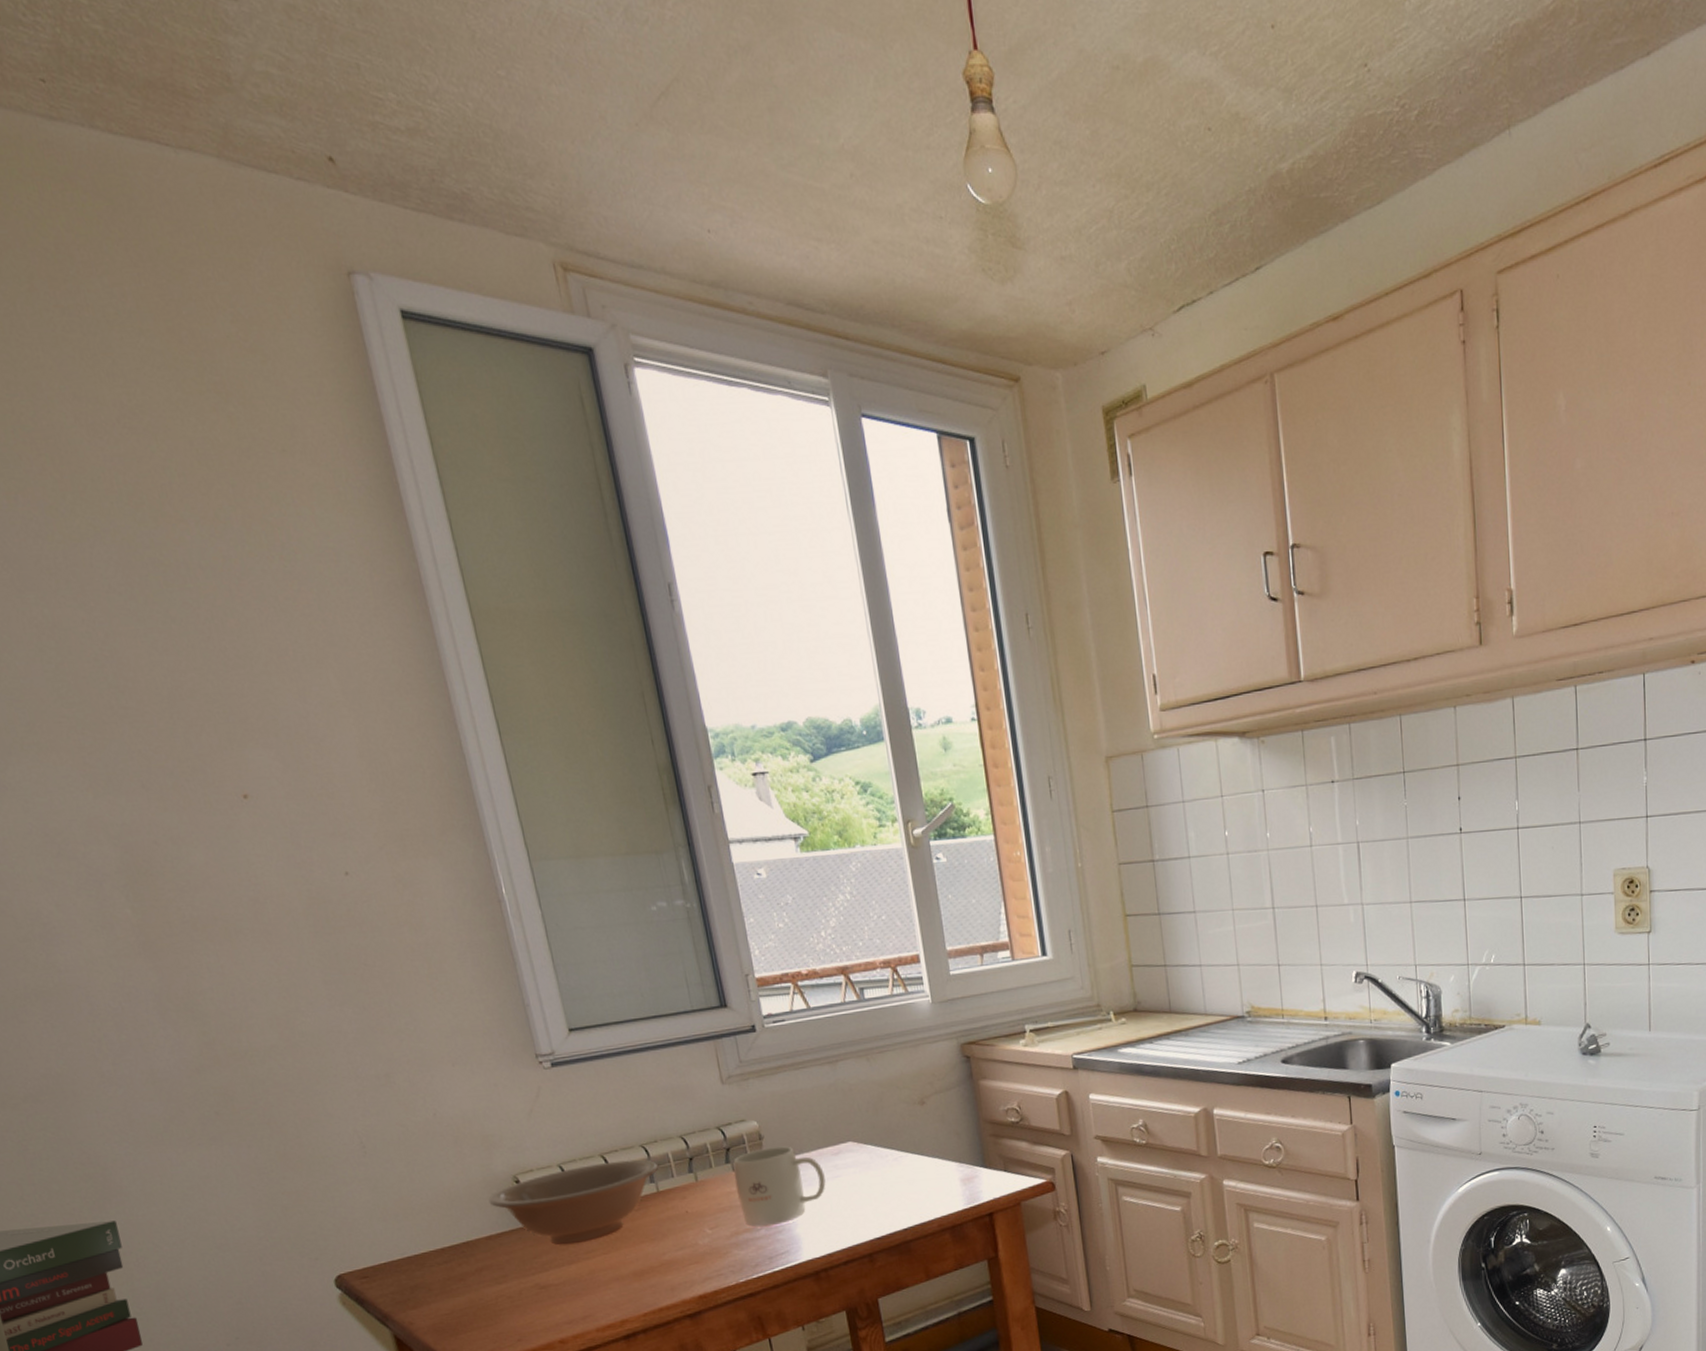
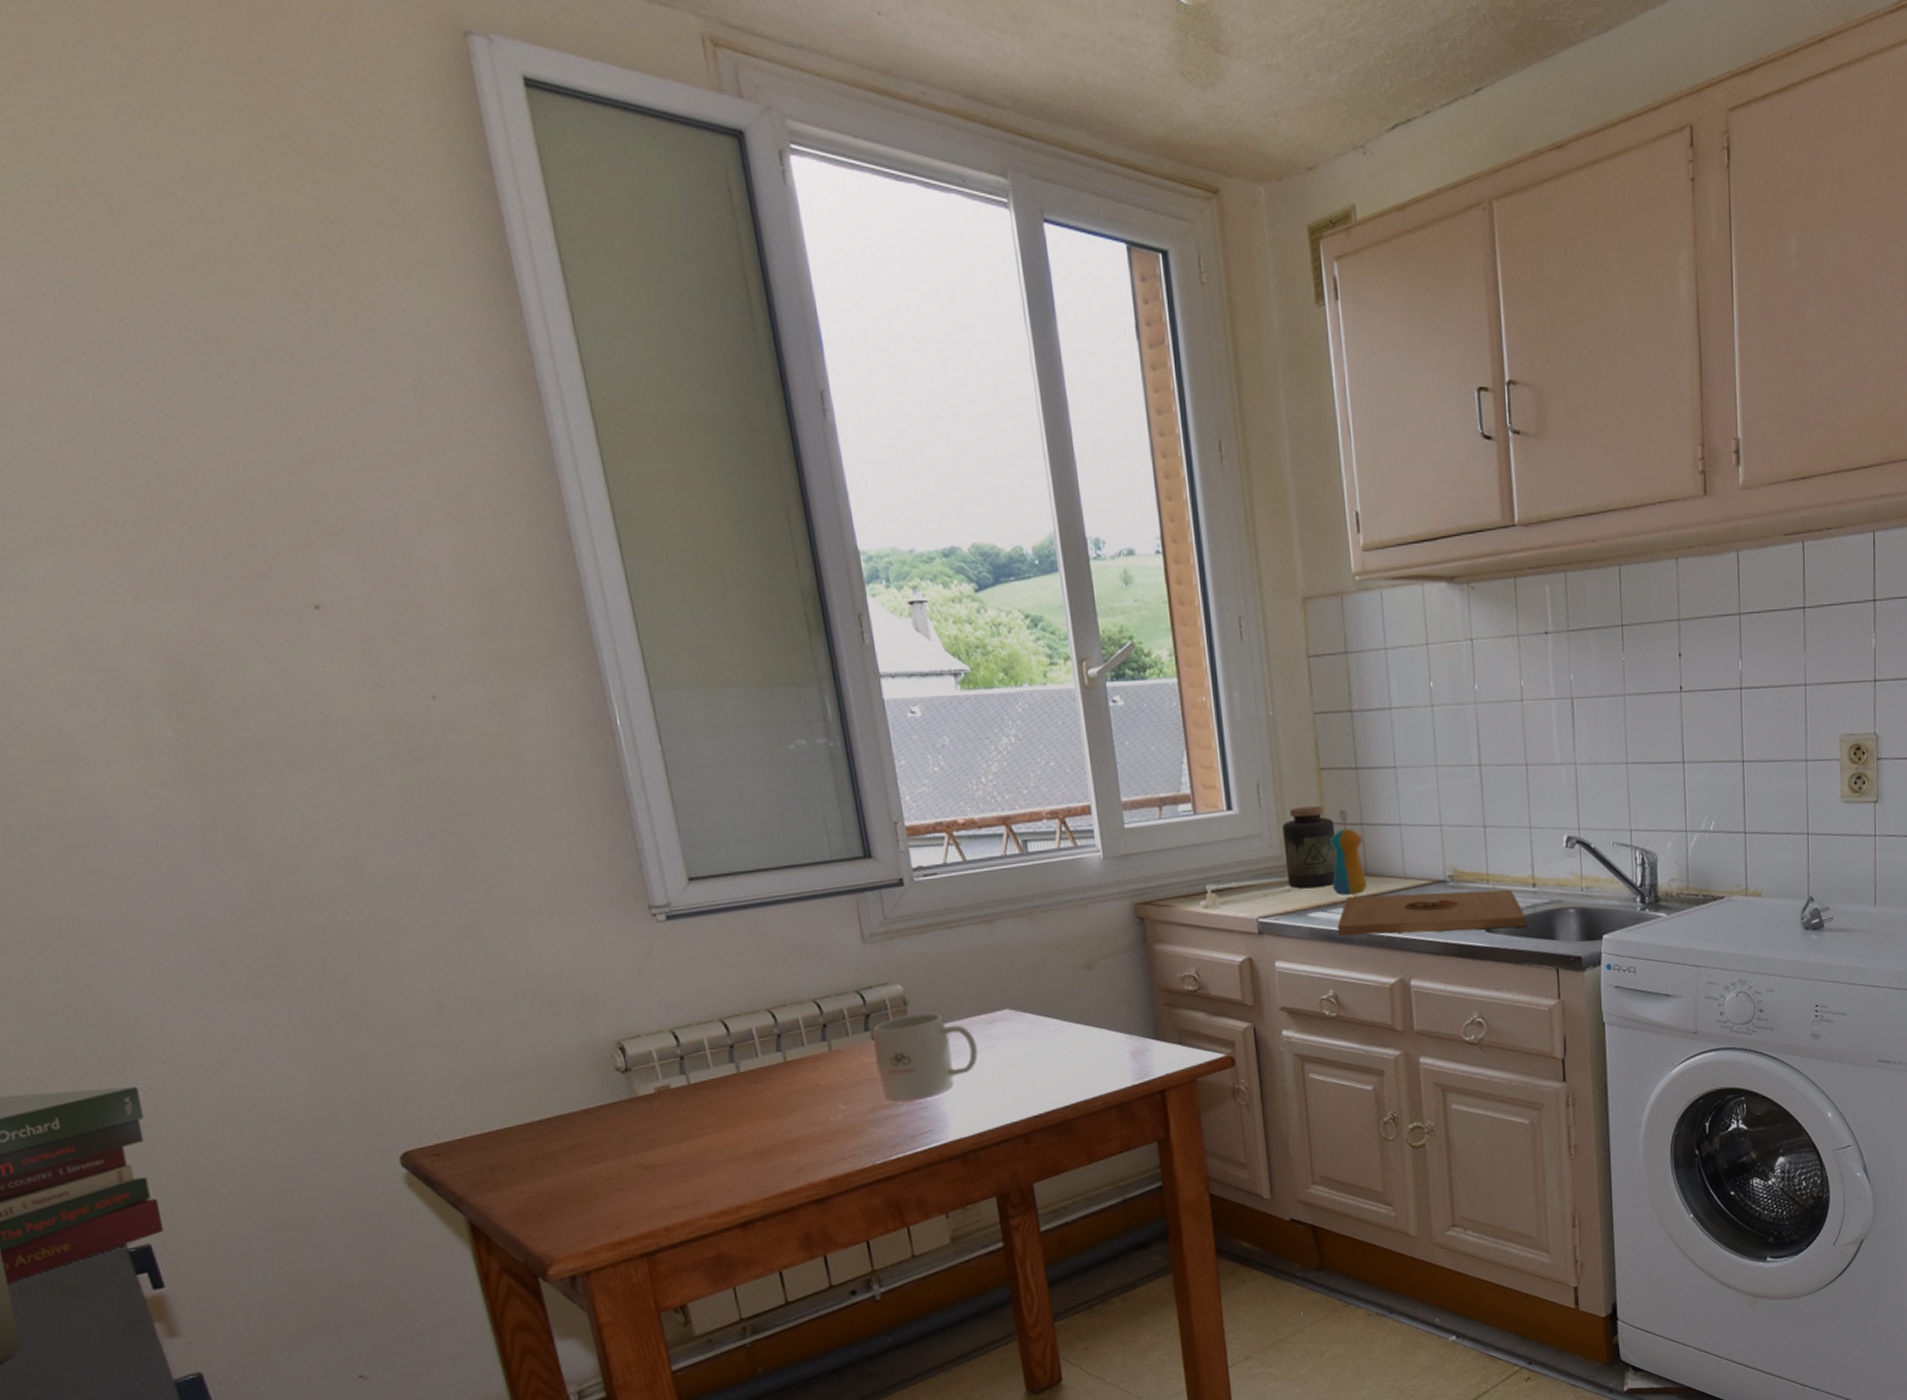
bowl: present [488,1159,658,1245] -> none [587,1025,786,1121]
jar: none [1092,950,1144,1027] -> present [1282,806,1338,889]
soap dispenser: none [1136,952,1171,1033] -> present [1330,809,1367,896]
platter: none [1144,1023,1319,1070] -> present [1337,889,1526,936]

